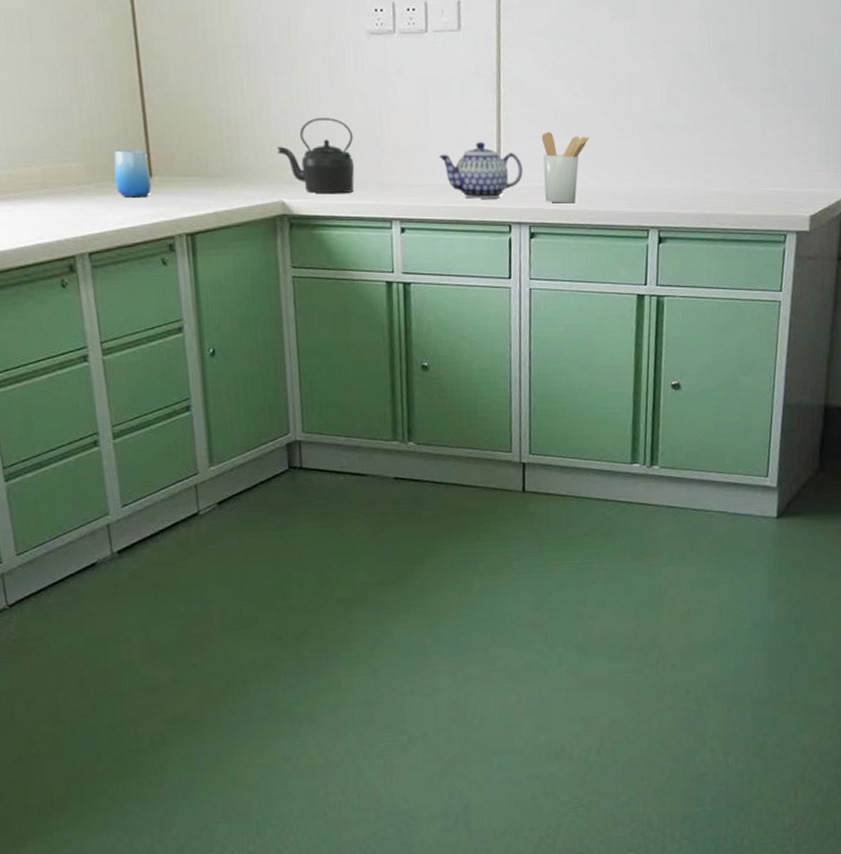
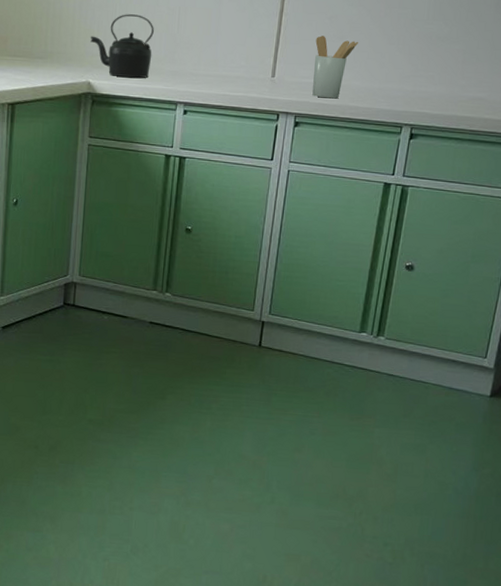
teapot: present [439,141,523,199] -> none [224,40,296,91]

